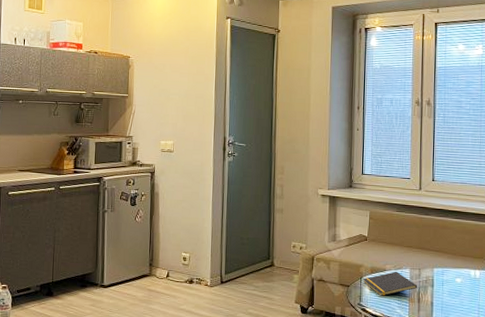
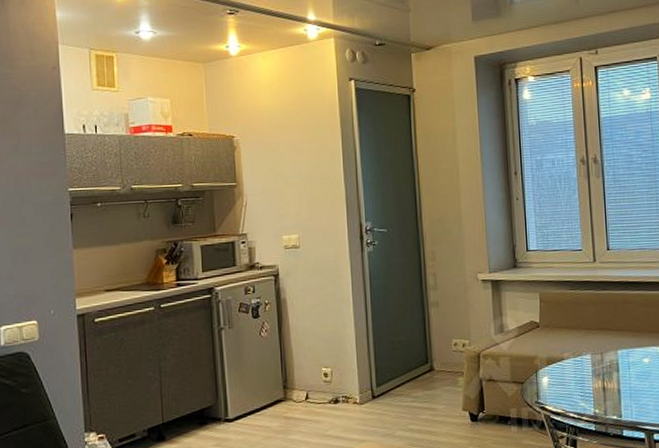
notepad: present [363,272,418,296] -> none [538,359,602,390]

